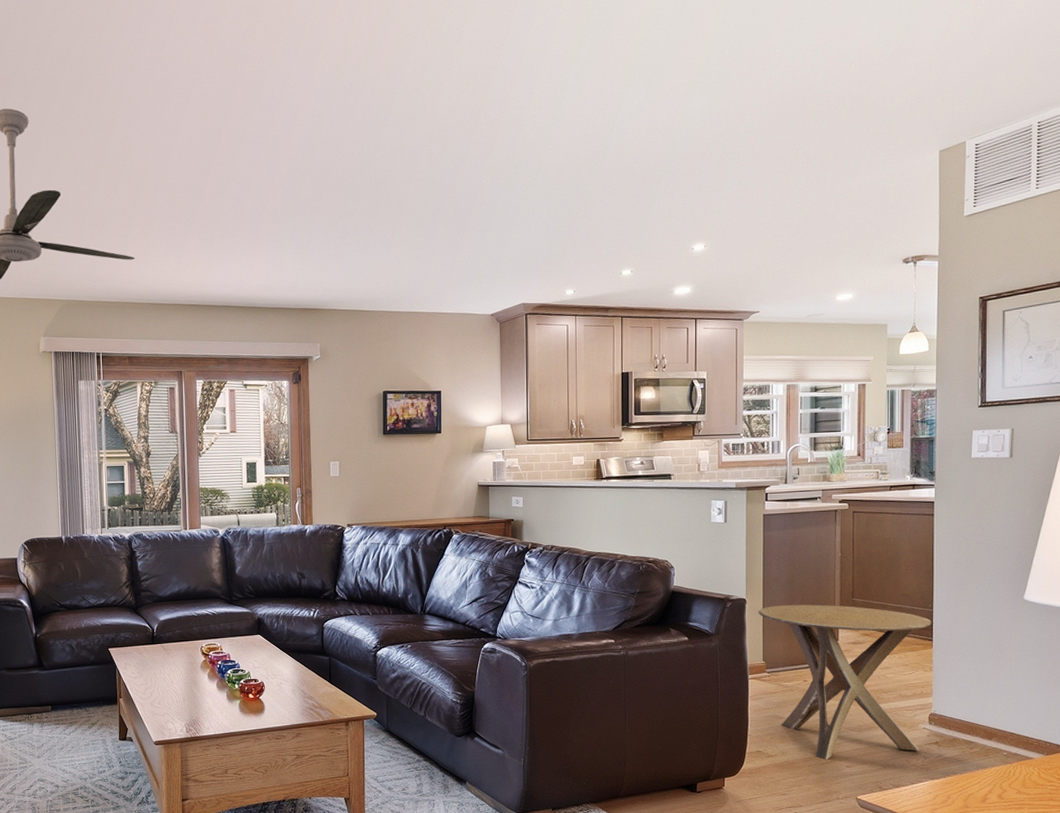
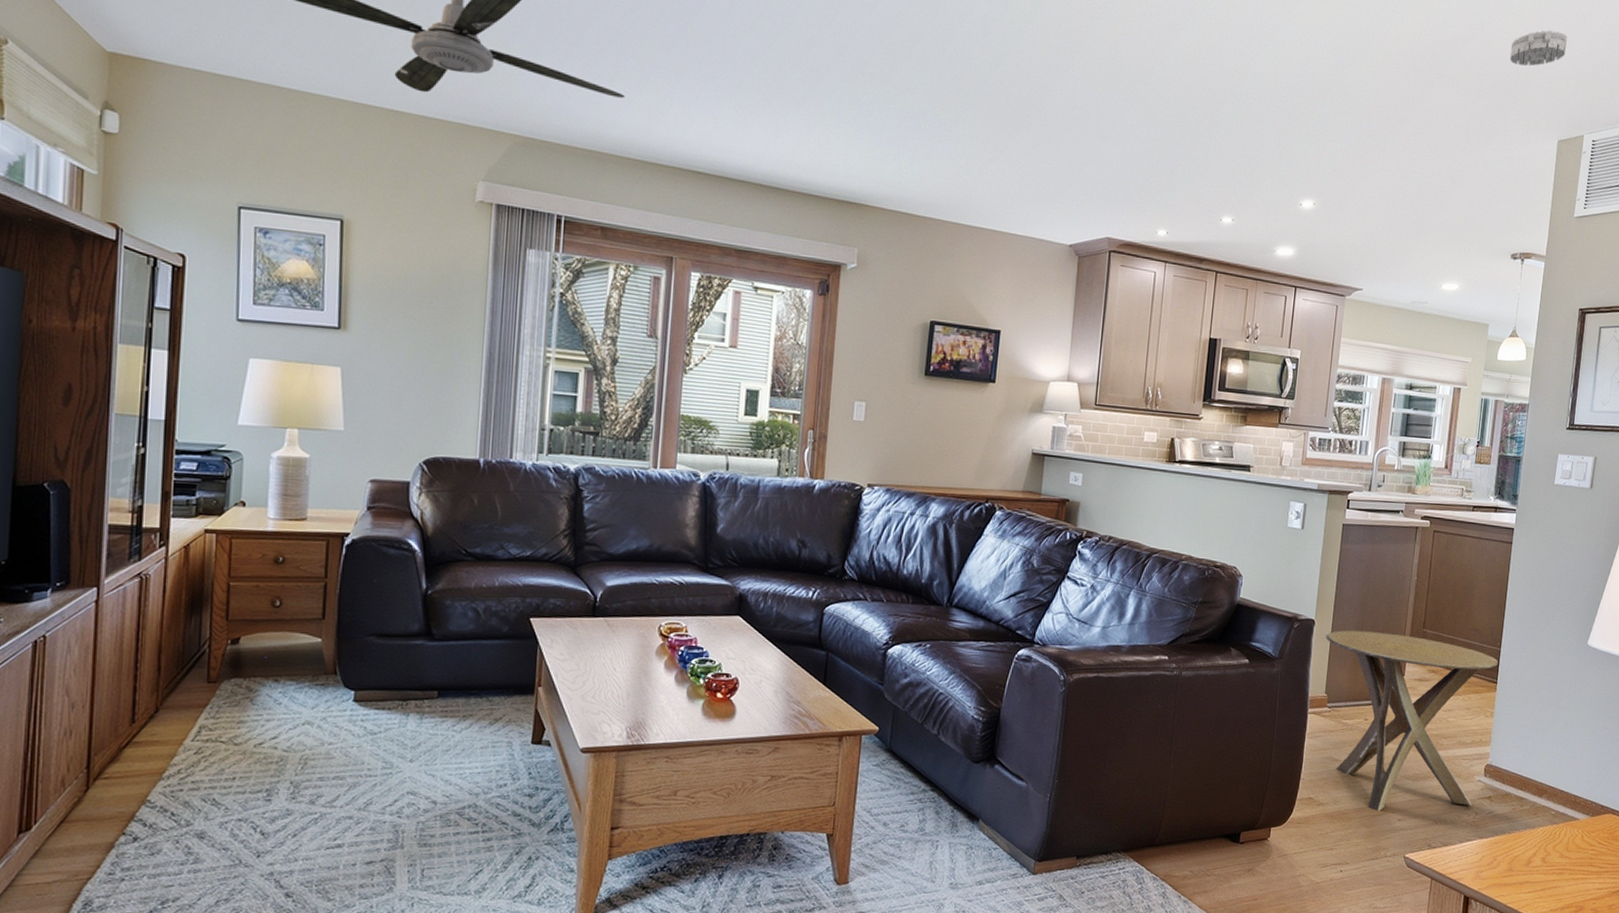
smoke detector: none [881,54,938,92] -> present [1509,30,1567,66]

